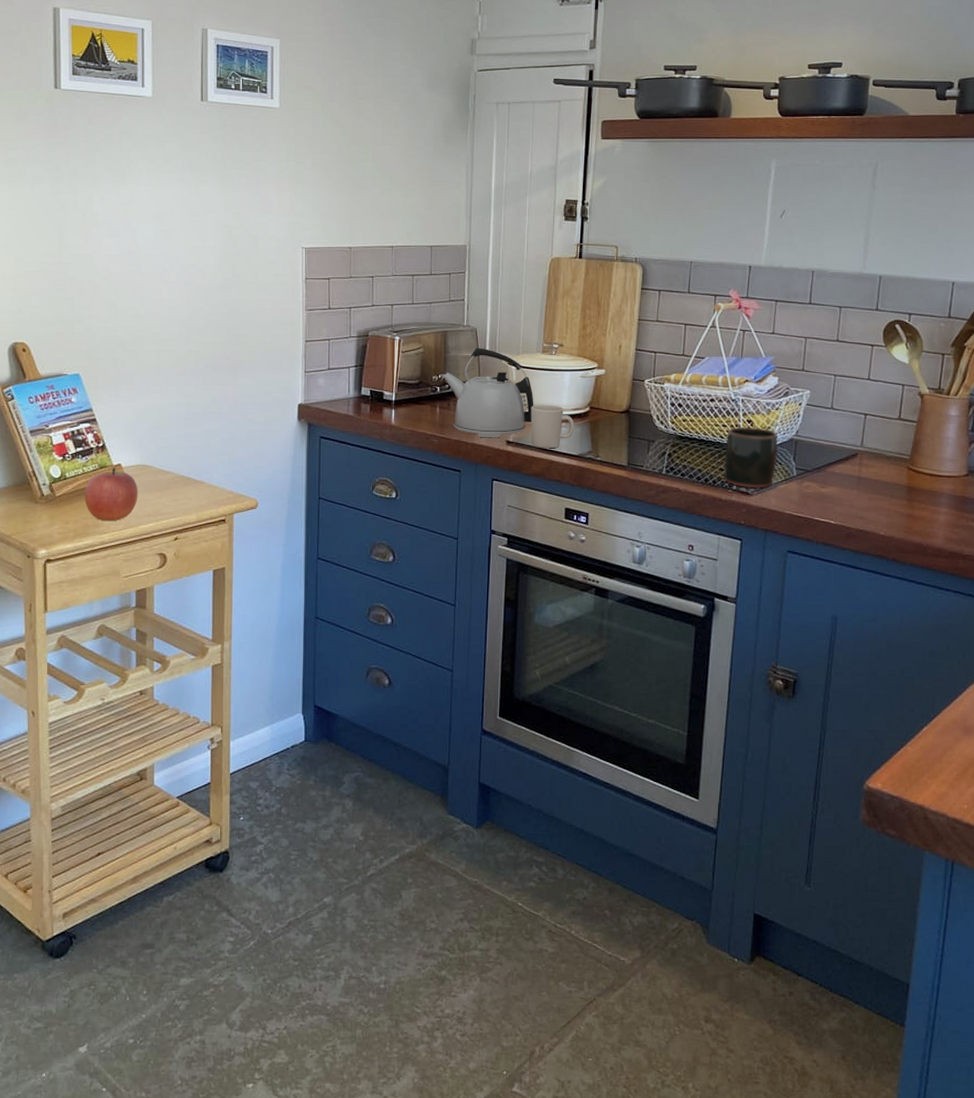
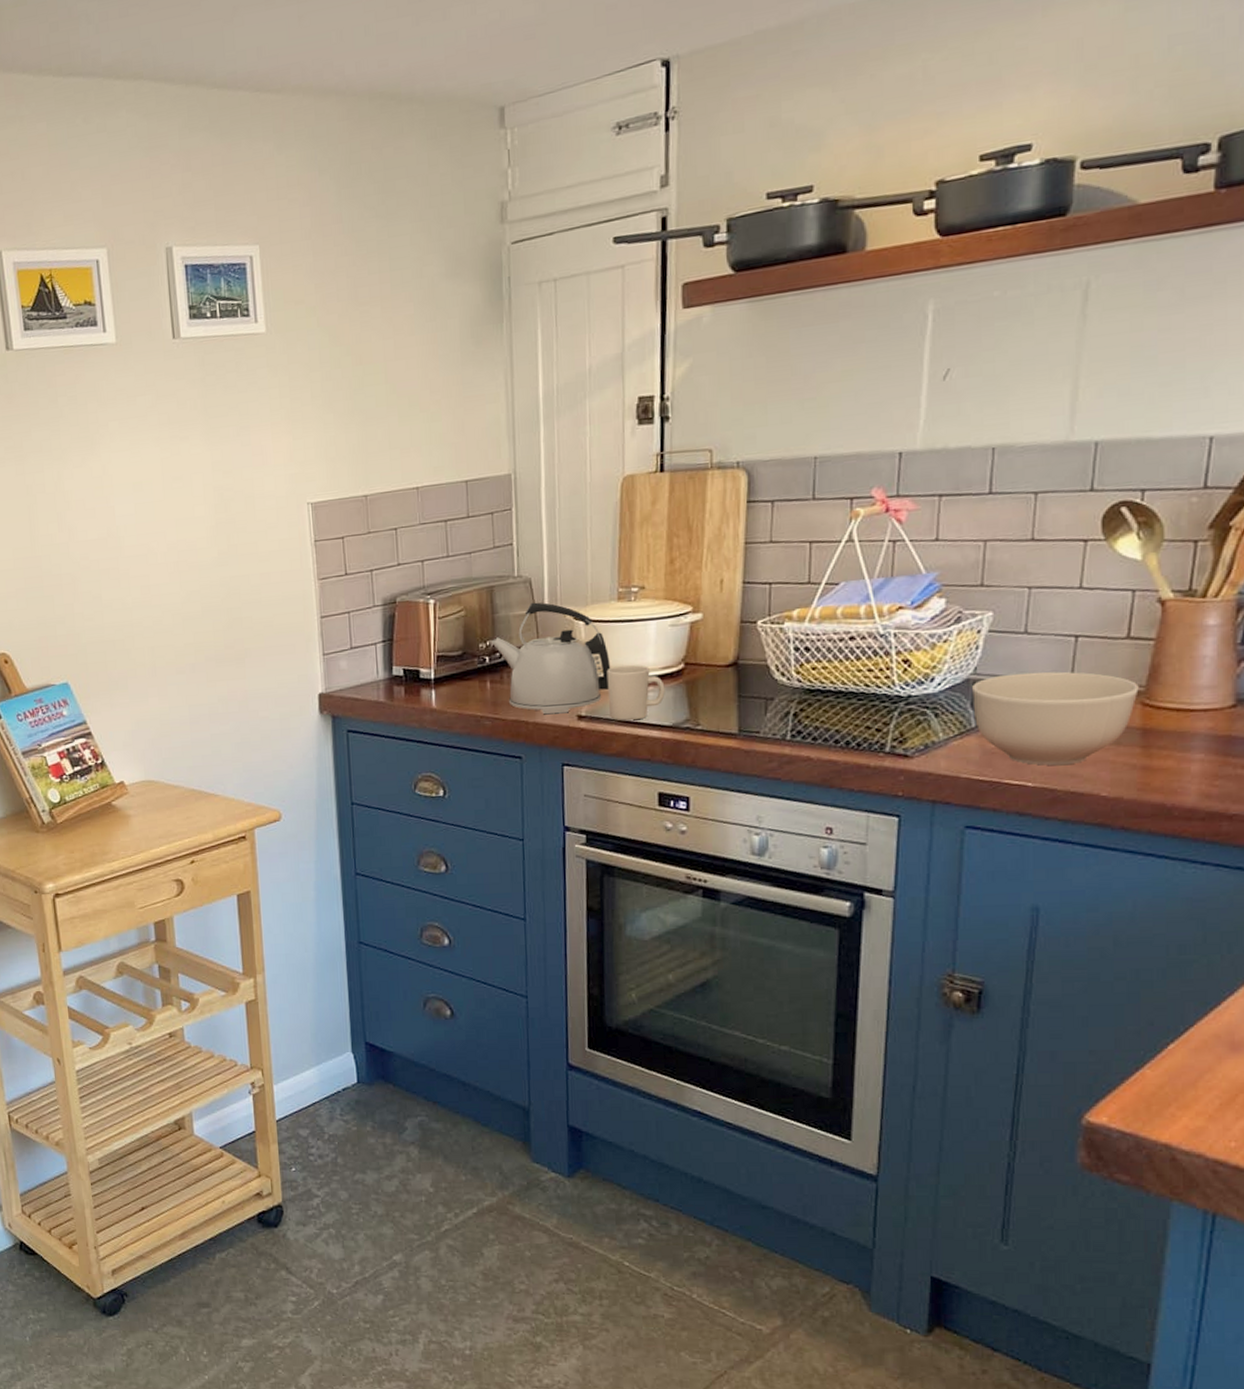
apple: present [84,468,138,521] -> none [87,786,146,847]
mug: present [724,426,777,488] -> none [872,668,947,748]
bowl: none [795,438,906,510] -> present [972,671,1139,766]

